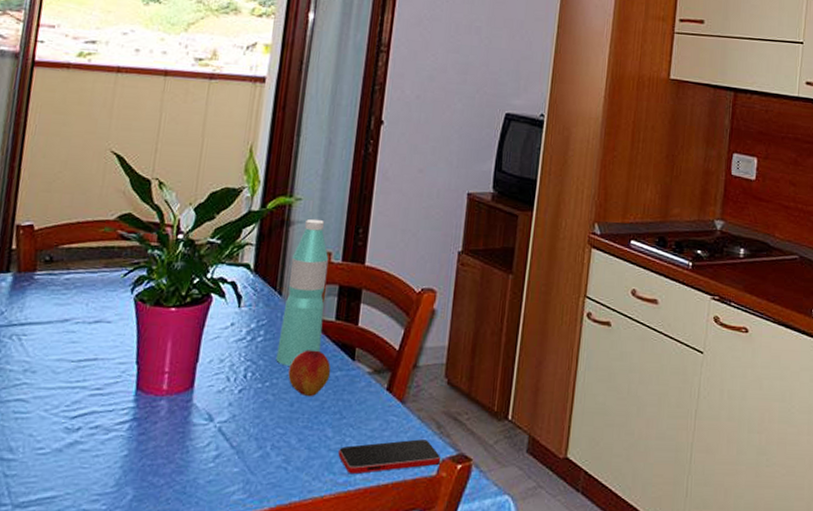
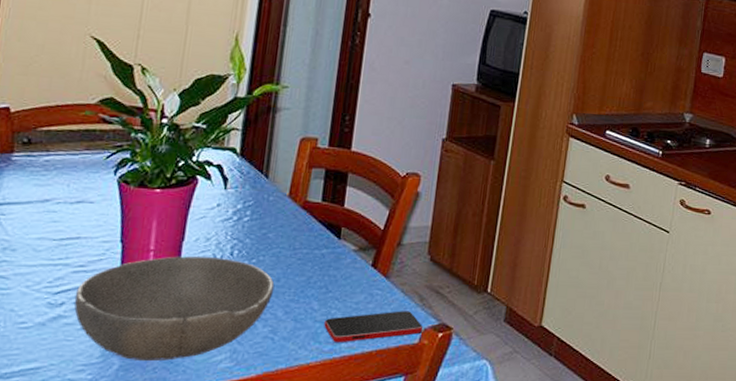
bowl: none [90,378,288,492] -> present [73,256,275,362]
water bottle: present [276,218,329,366] -> none [262,106,316,244]
peach: present [288,350,331,397] -> none [274,229,317,273]

